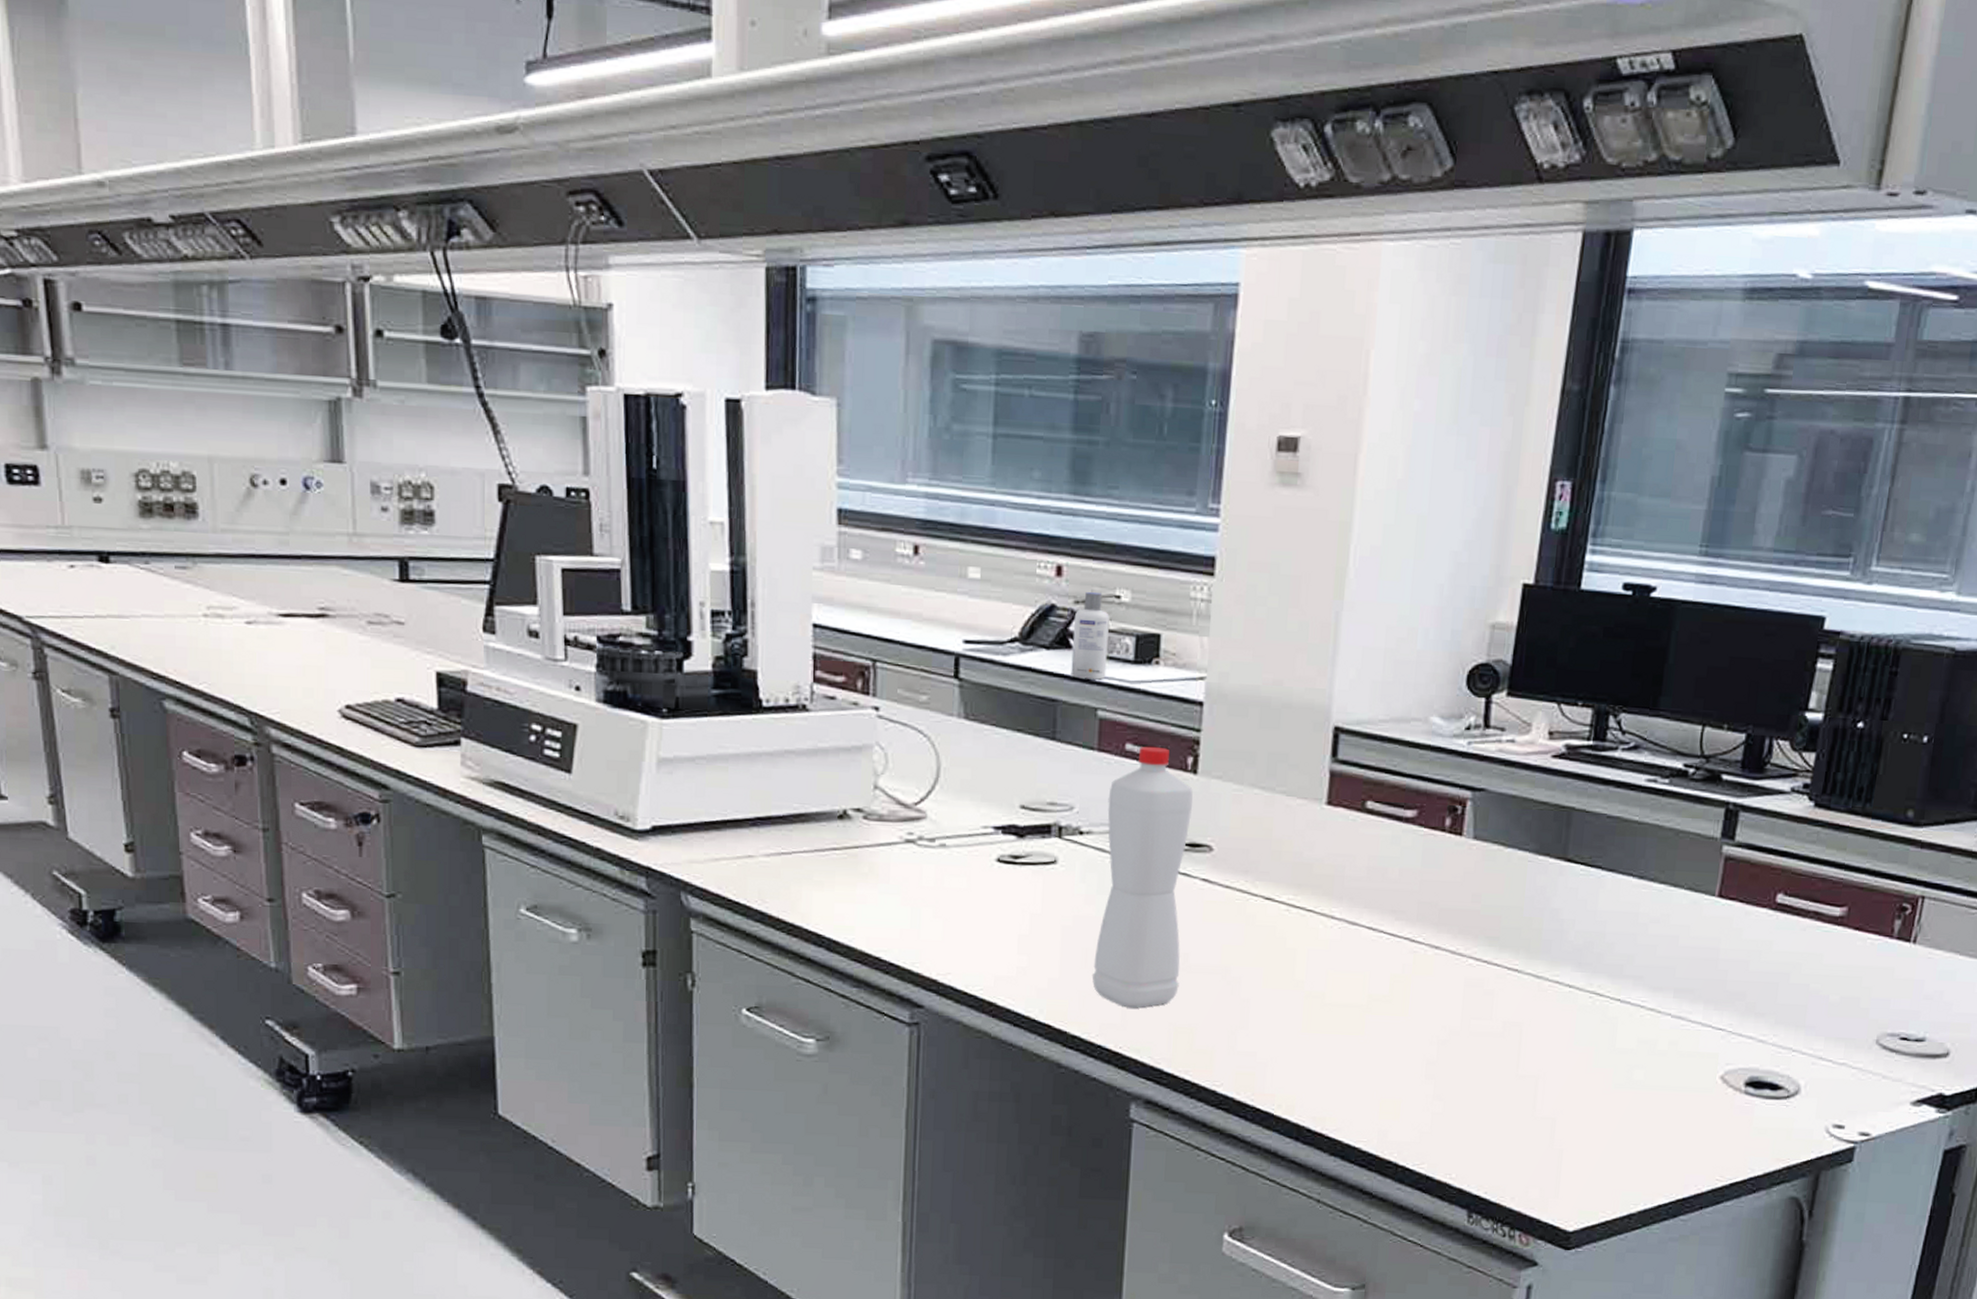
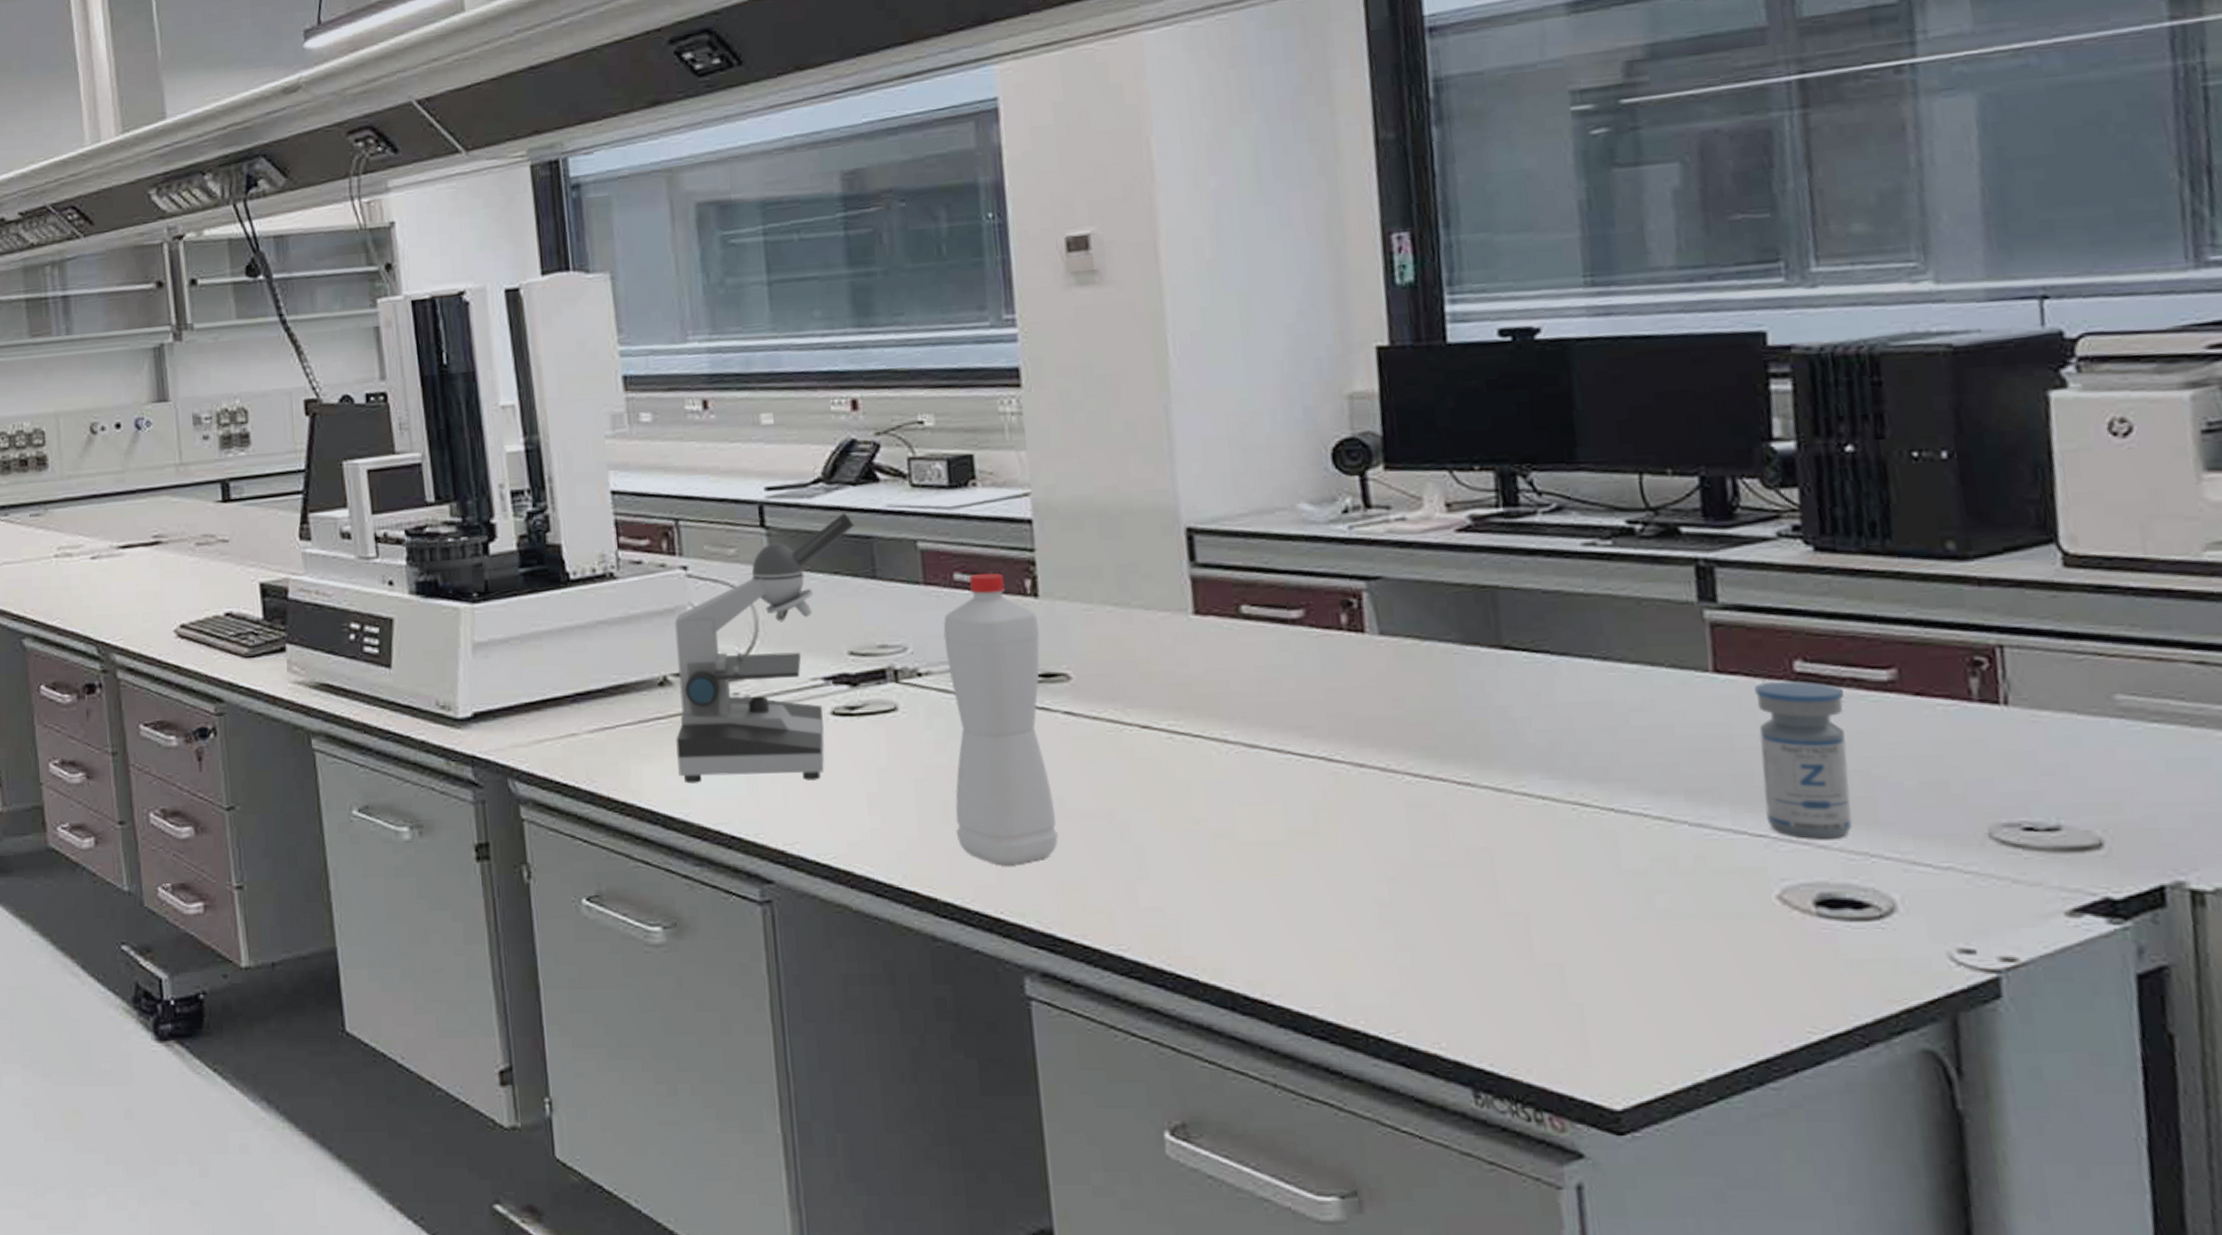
microscope: none [847,673,1043,919] -> present [674,512,854,784]
screw cap bottle: present [1071,592,1109,680] -> none [877,421,921,512]
medicine: none [1728,908,1806,1036] -> present [1754,680,1853,839]

